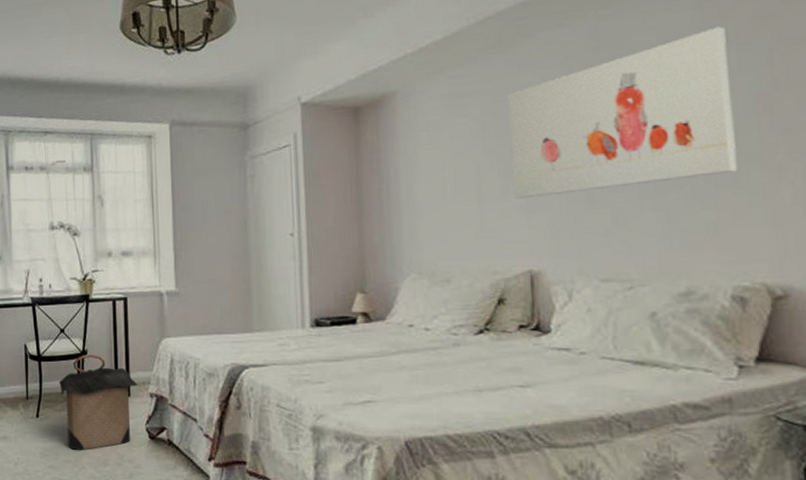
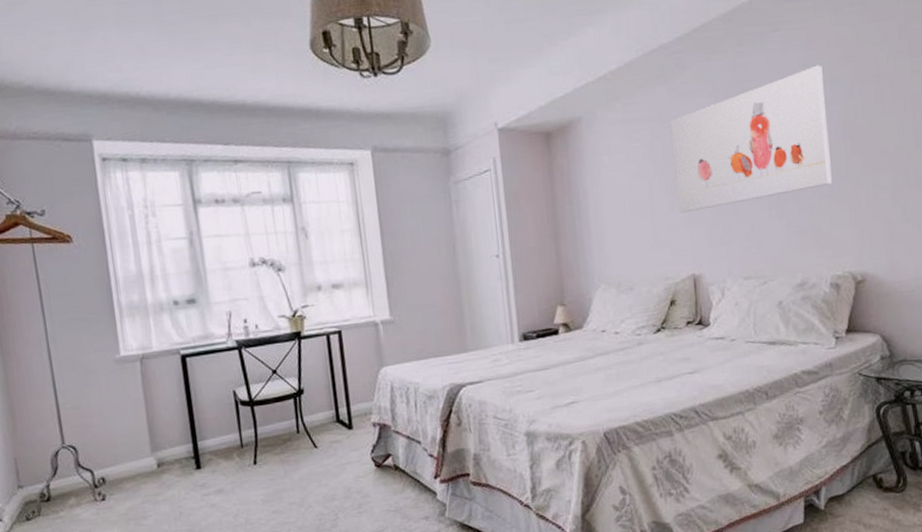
laundry hamper: present [59,355,138,450] -> none [276,392,360,491]

